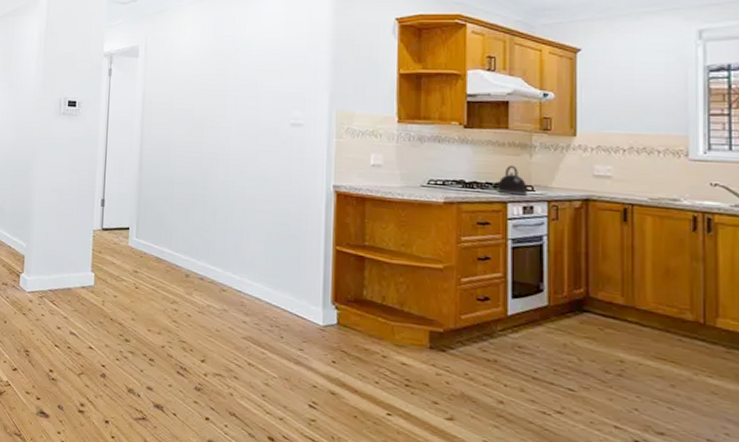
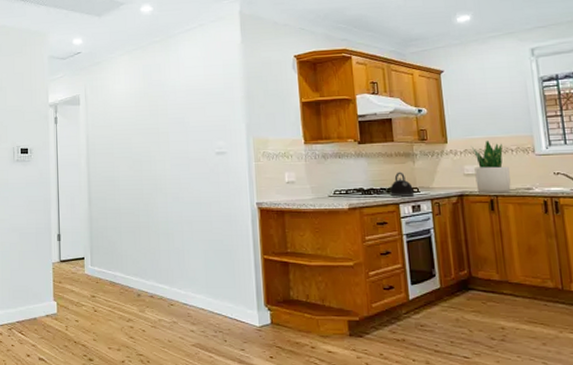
planter: none [605,138,652,204] -> present [471,141,511,195]

